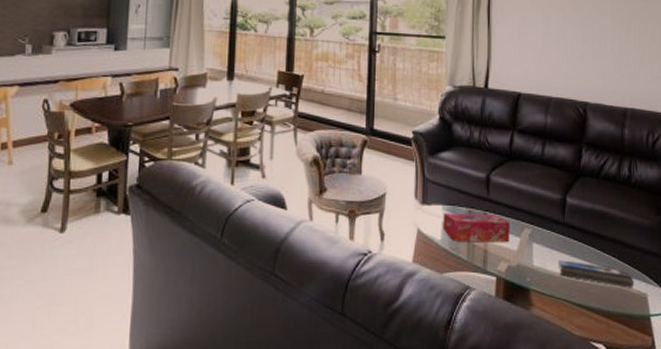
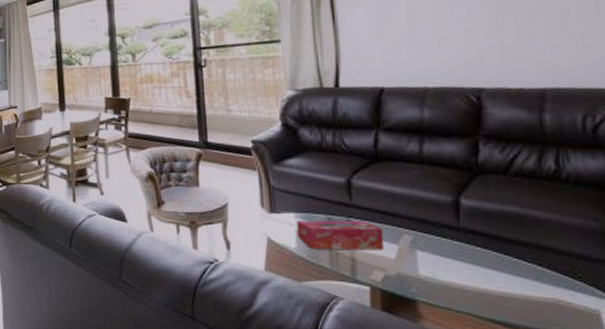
magazine: present [559,260,635,289] -> none [456,269,578,304]

